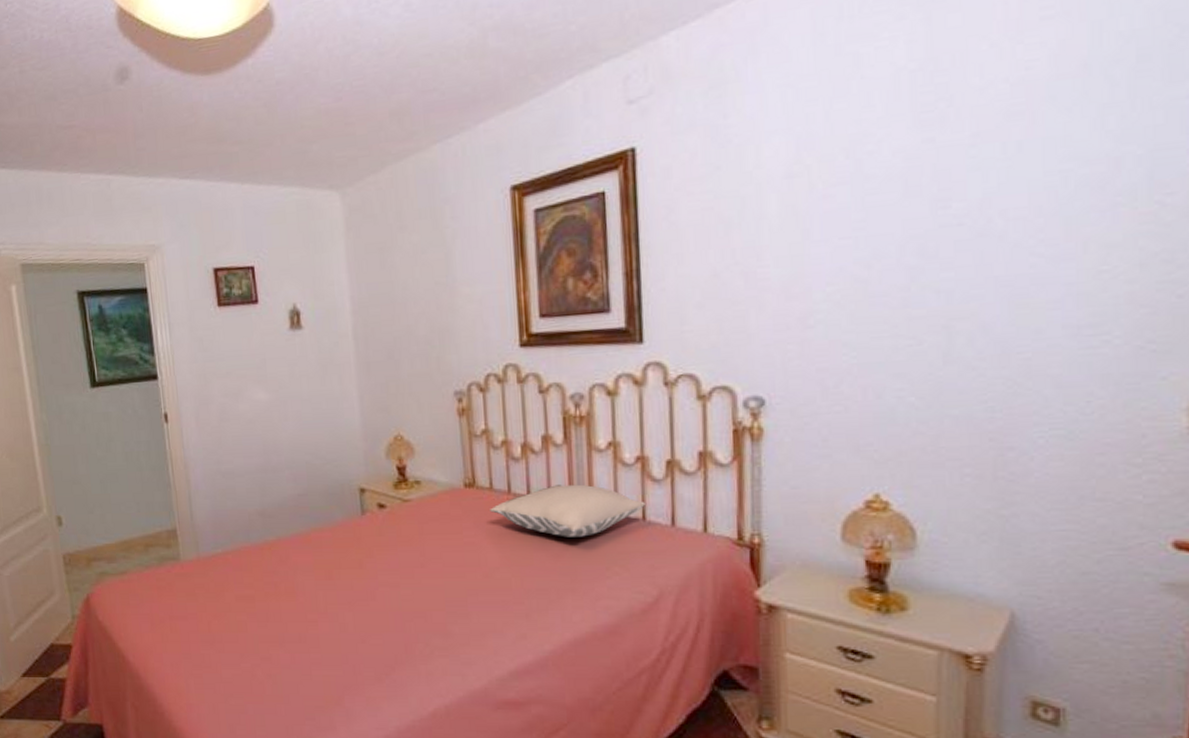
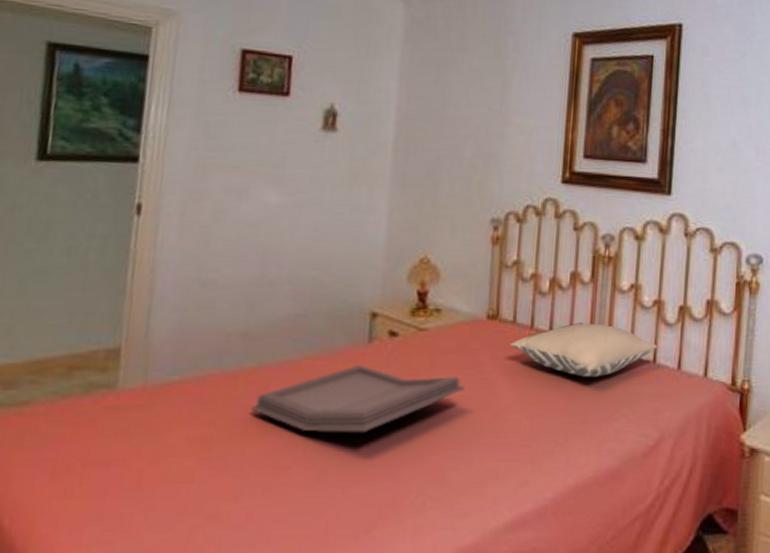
serving tray: none [278,534,454,594] -> present [251,365,466,434]

